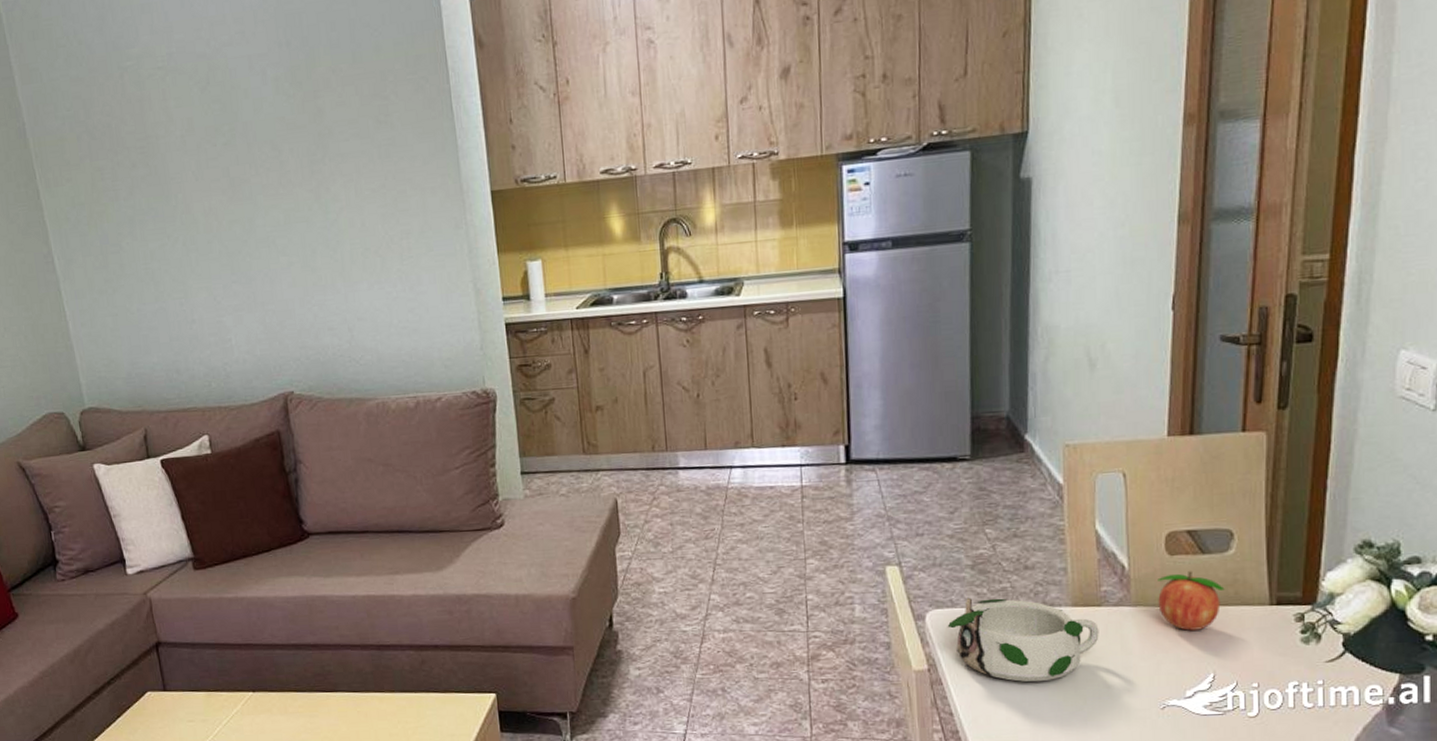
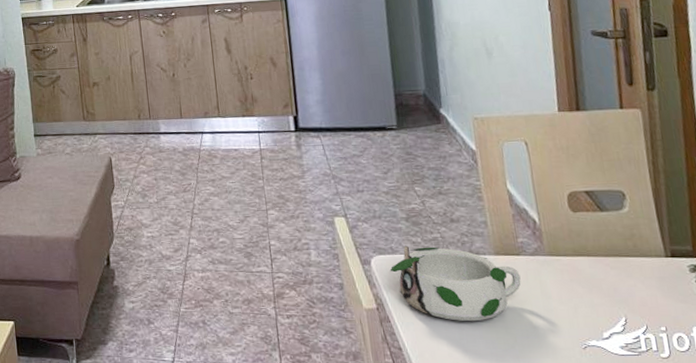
fruit: present [1157,571,1225,631] -> none [565,226,625,278]

